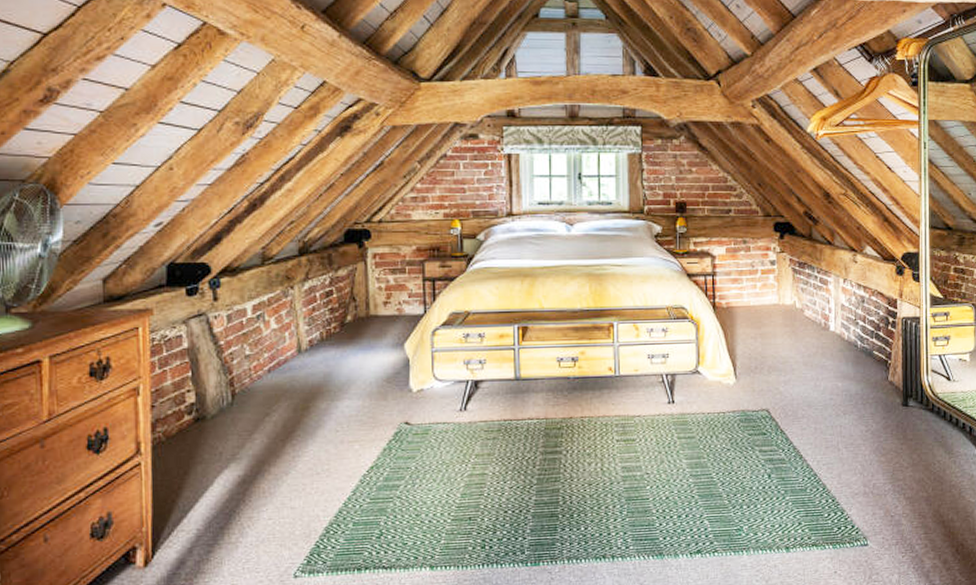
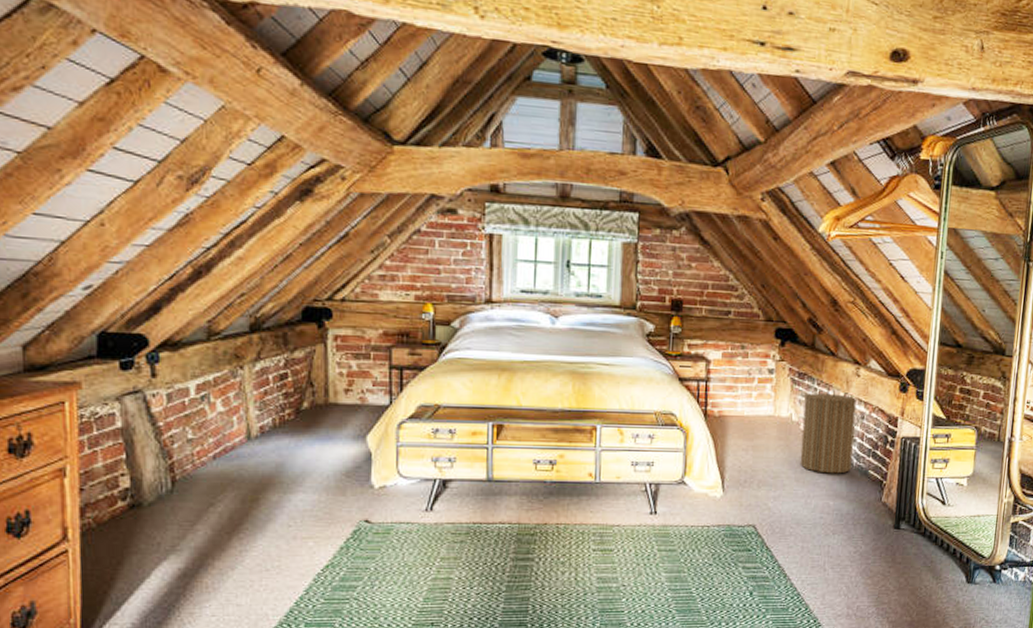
laundry hamper: none [806,272,856,356] -> present [799,385,857,474]

